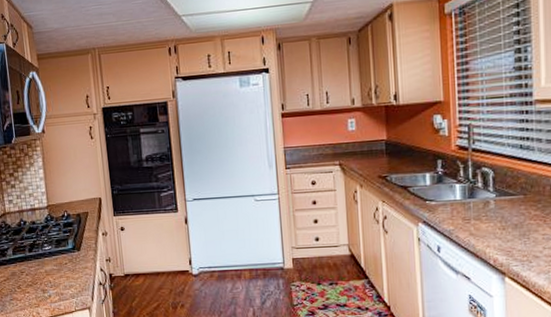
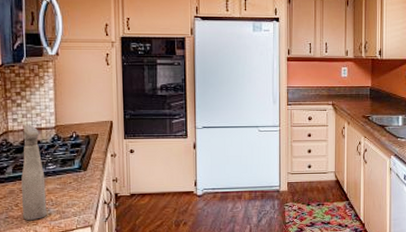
spray bottle: none [18,205,47,303] -> present [21,124,47,221]

